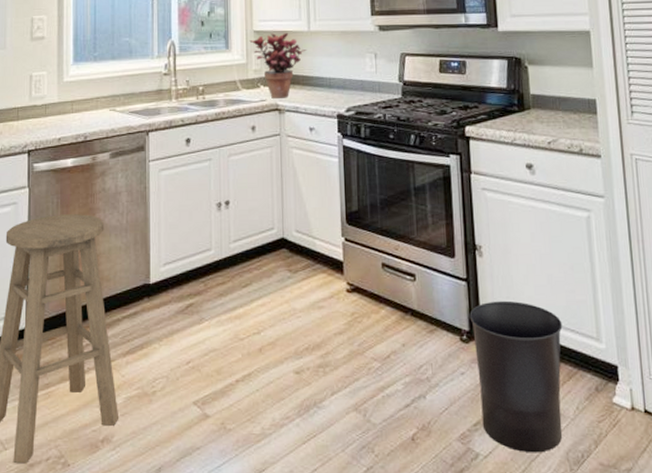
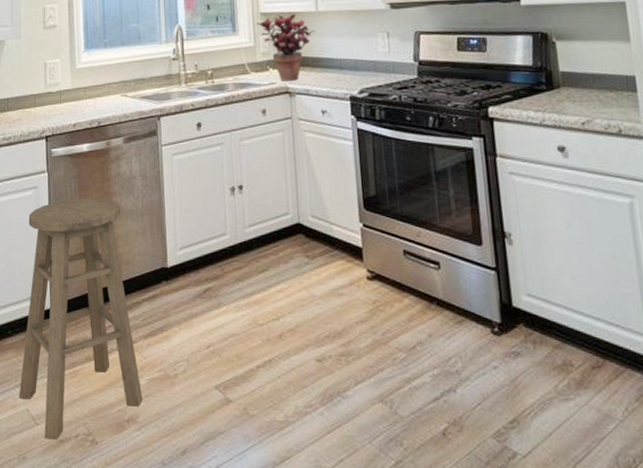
waste bin: present [469,300,563,453] -> none [500,292,610,455]

